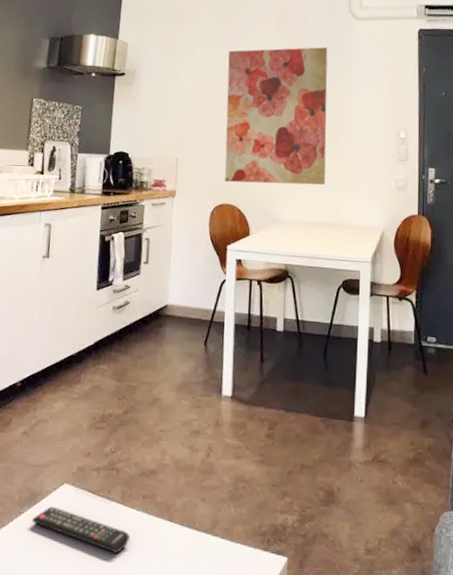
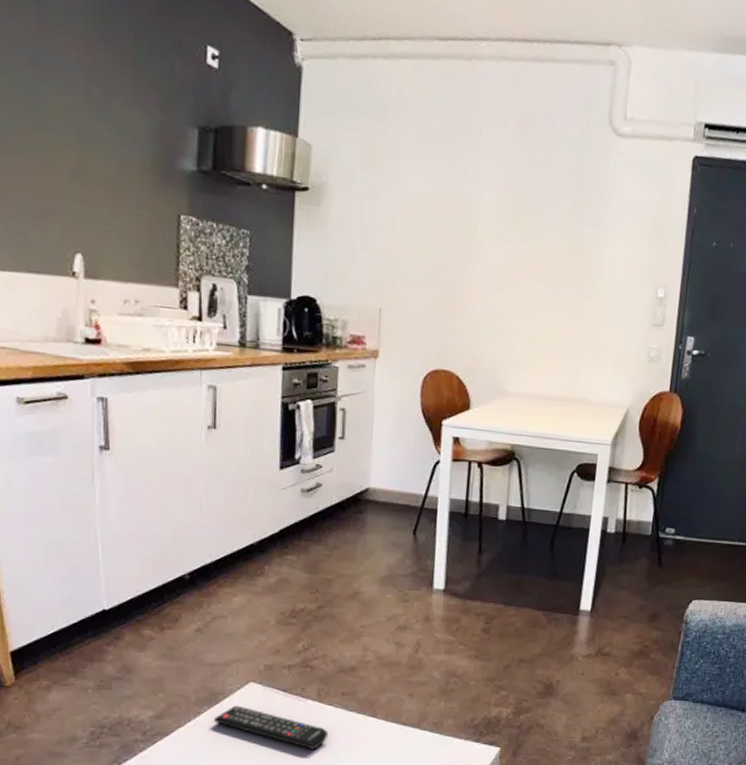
wall art: present [225,47,328,185] -> none [441,166,579,351]

